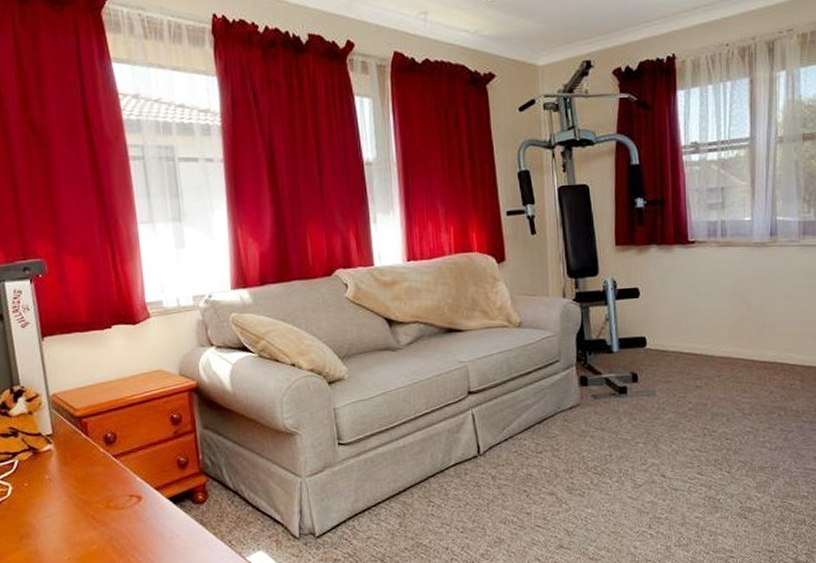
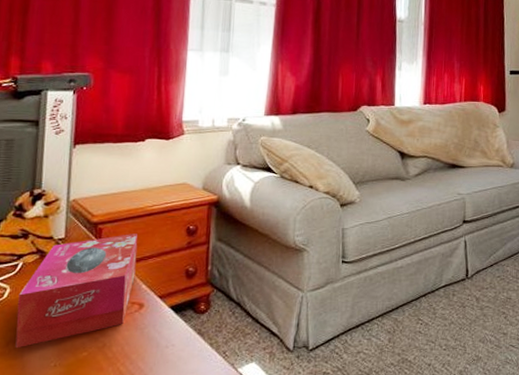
tissue box: none [21,425,128,544] -> present [15,234,138,349]

